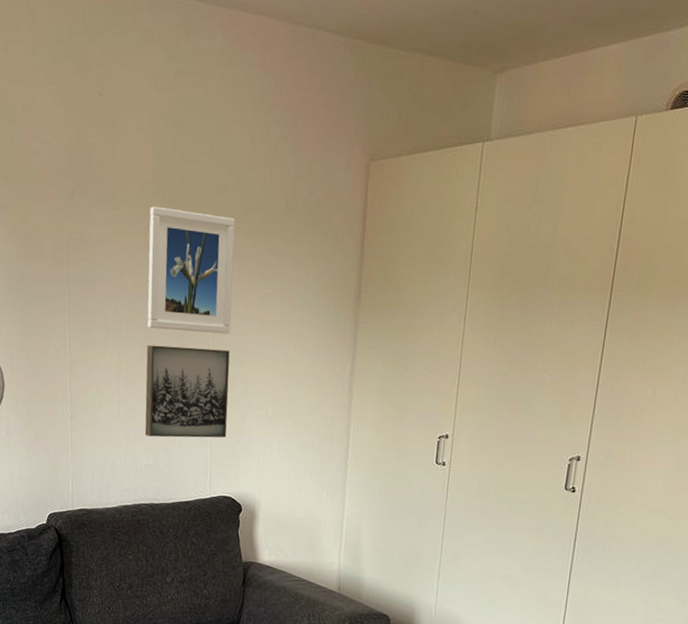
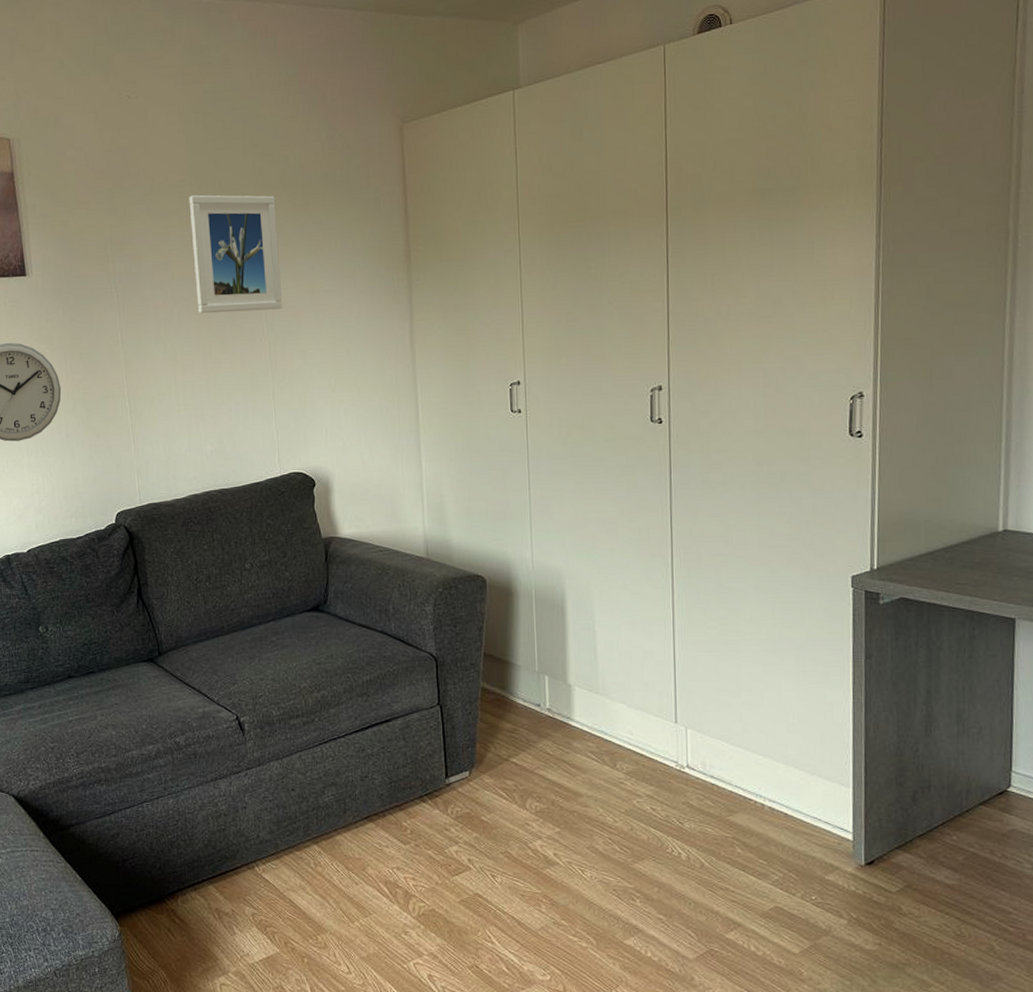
wall art: present [144,345,230,438] -> none [200,325,291,421]

